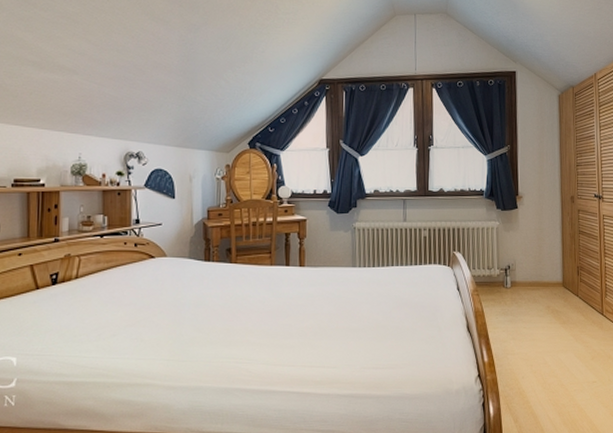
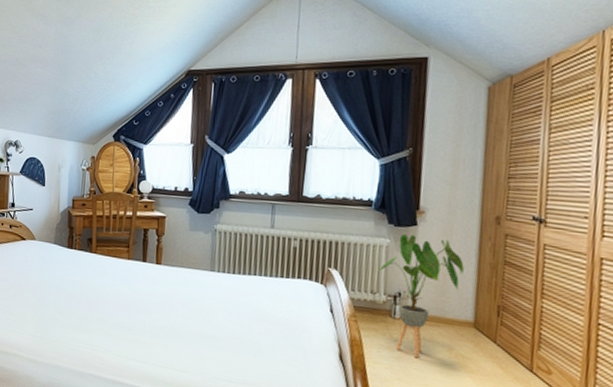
house plant: none [492,216,553,319] -> present [378,233,464,358]

